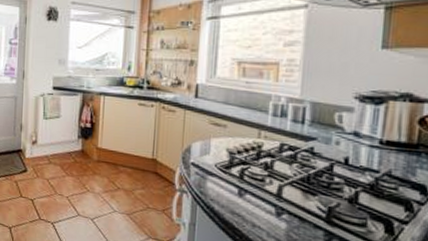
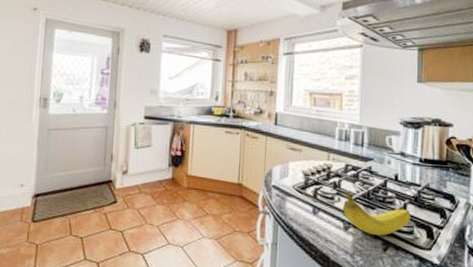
fruit: none [276,173,364,226] -> present [343,191,410,236]

